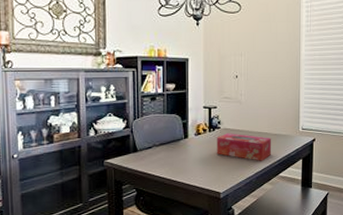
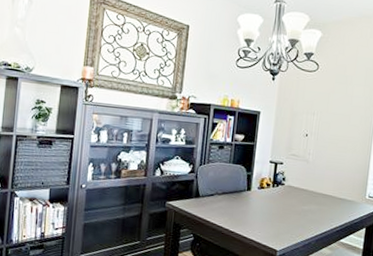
tissue box: present [216,133,272,161] -> none [277,191,336,224]

